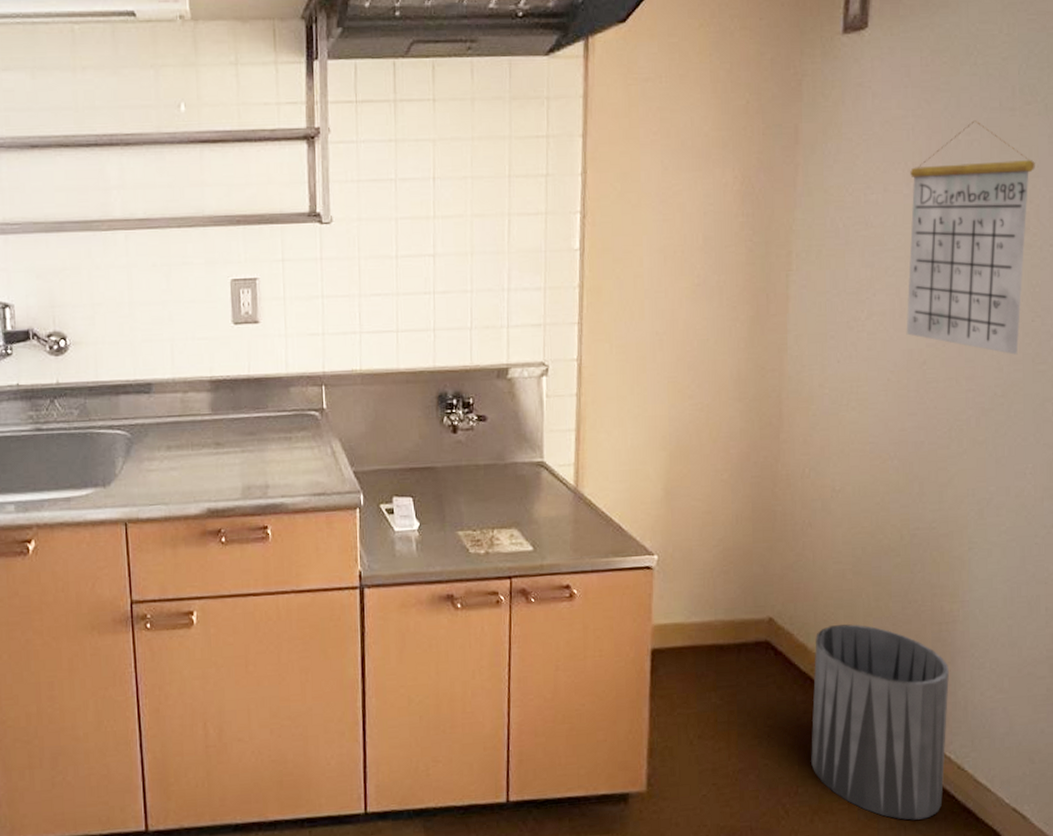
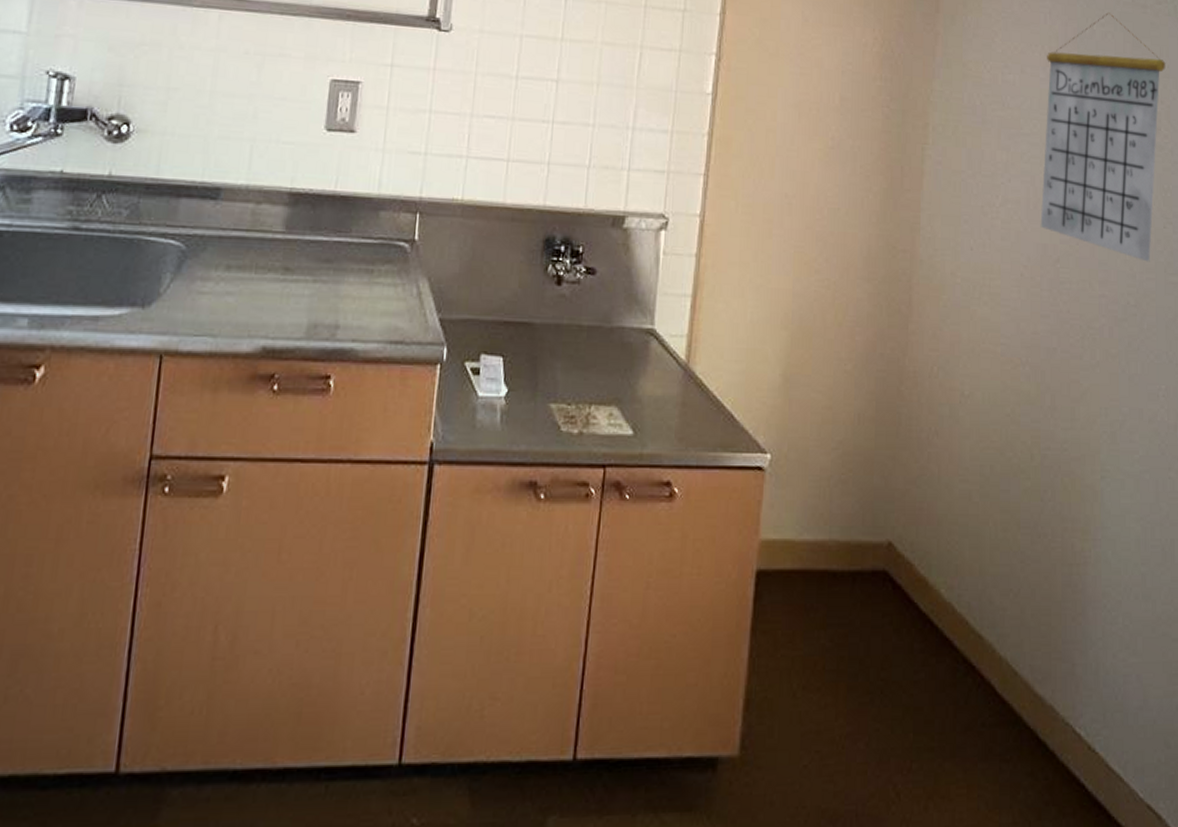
trash can: present [811,624,949,820] -> none [928,557,1079,814]

